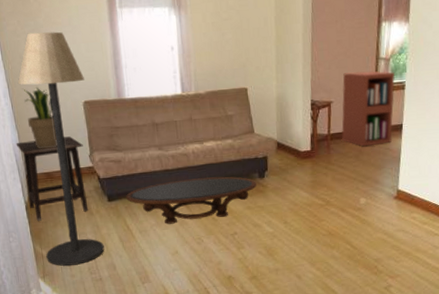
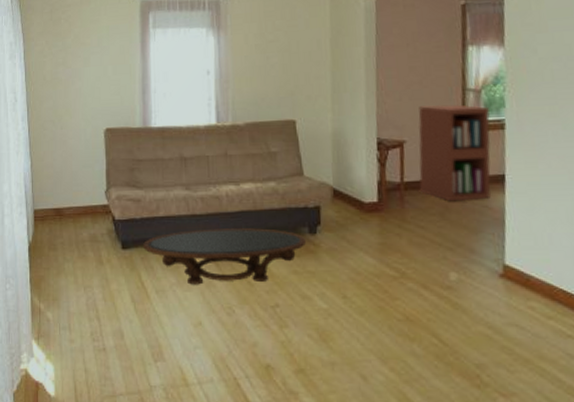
side table: present [15,136,89,221] -> none [27,168,100,266]
floor lamp: present [17,31,105,266] -> none [38,52,112,327]
potted plant: present [23,87,57,149] -> none [42,111,71,181]

